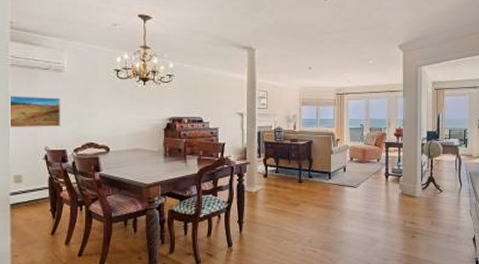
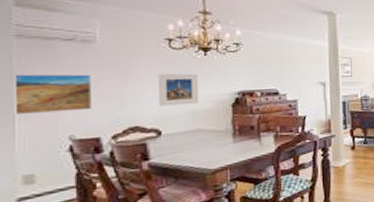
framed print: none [108,99,139,127] -> present [158,73,199,107]

